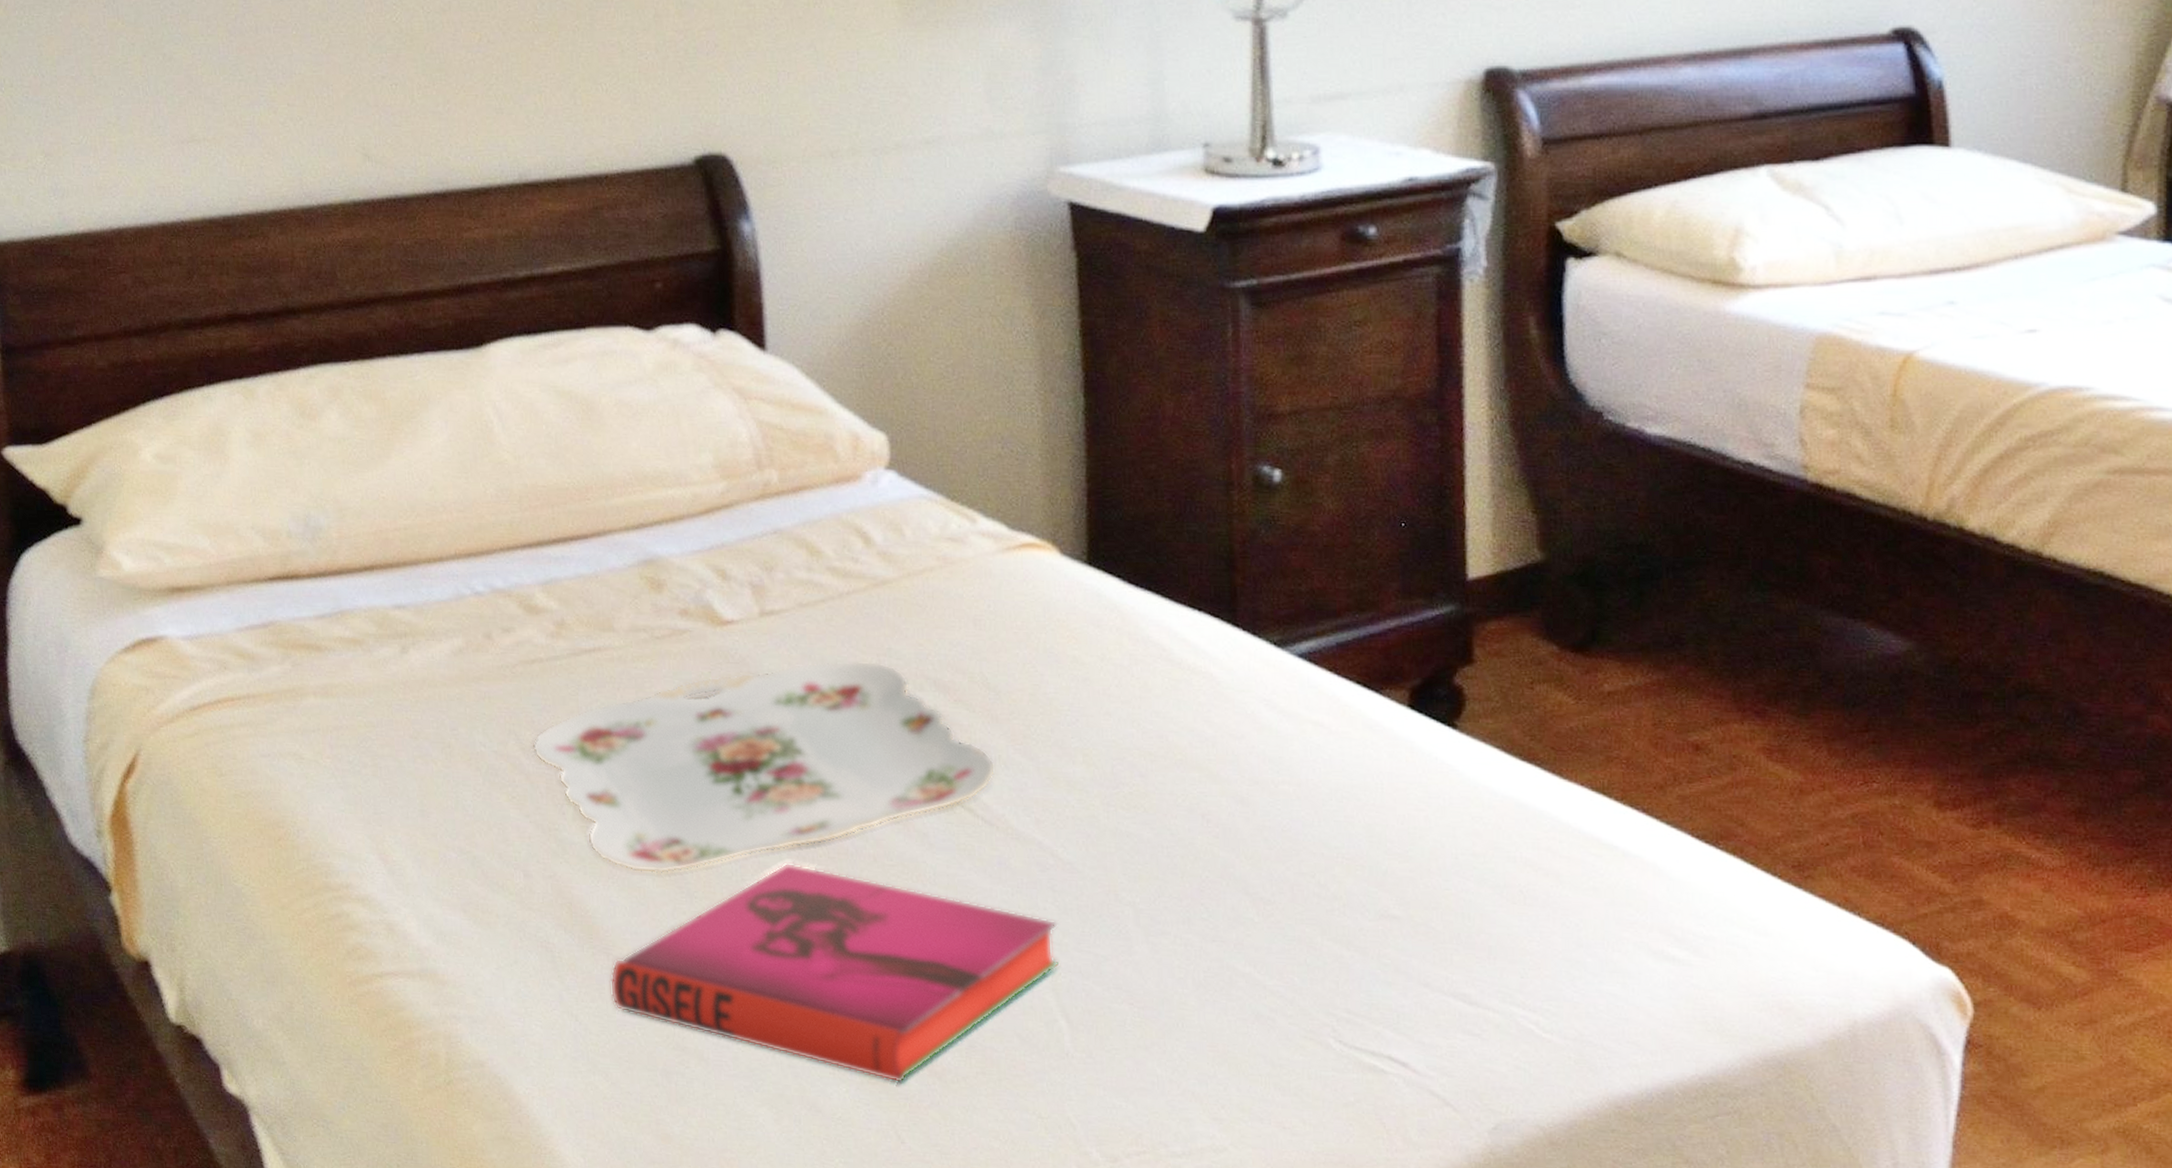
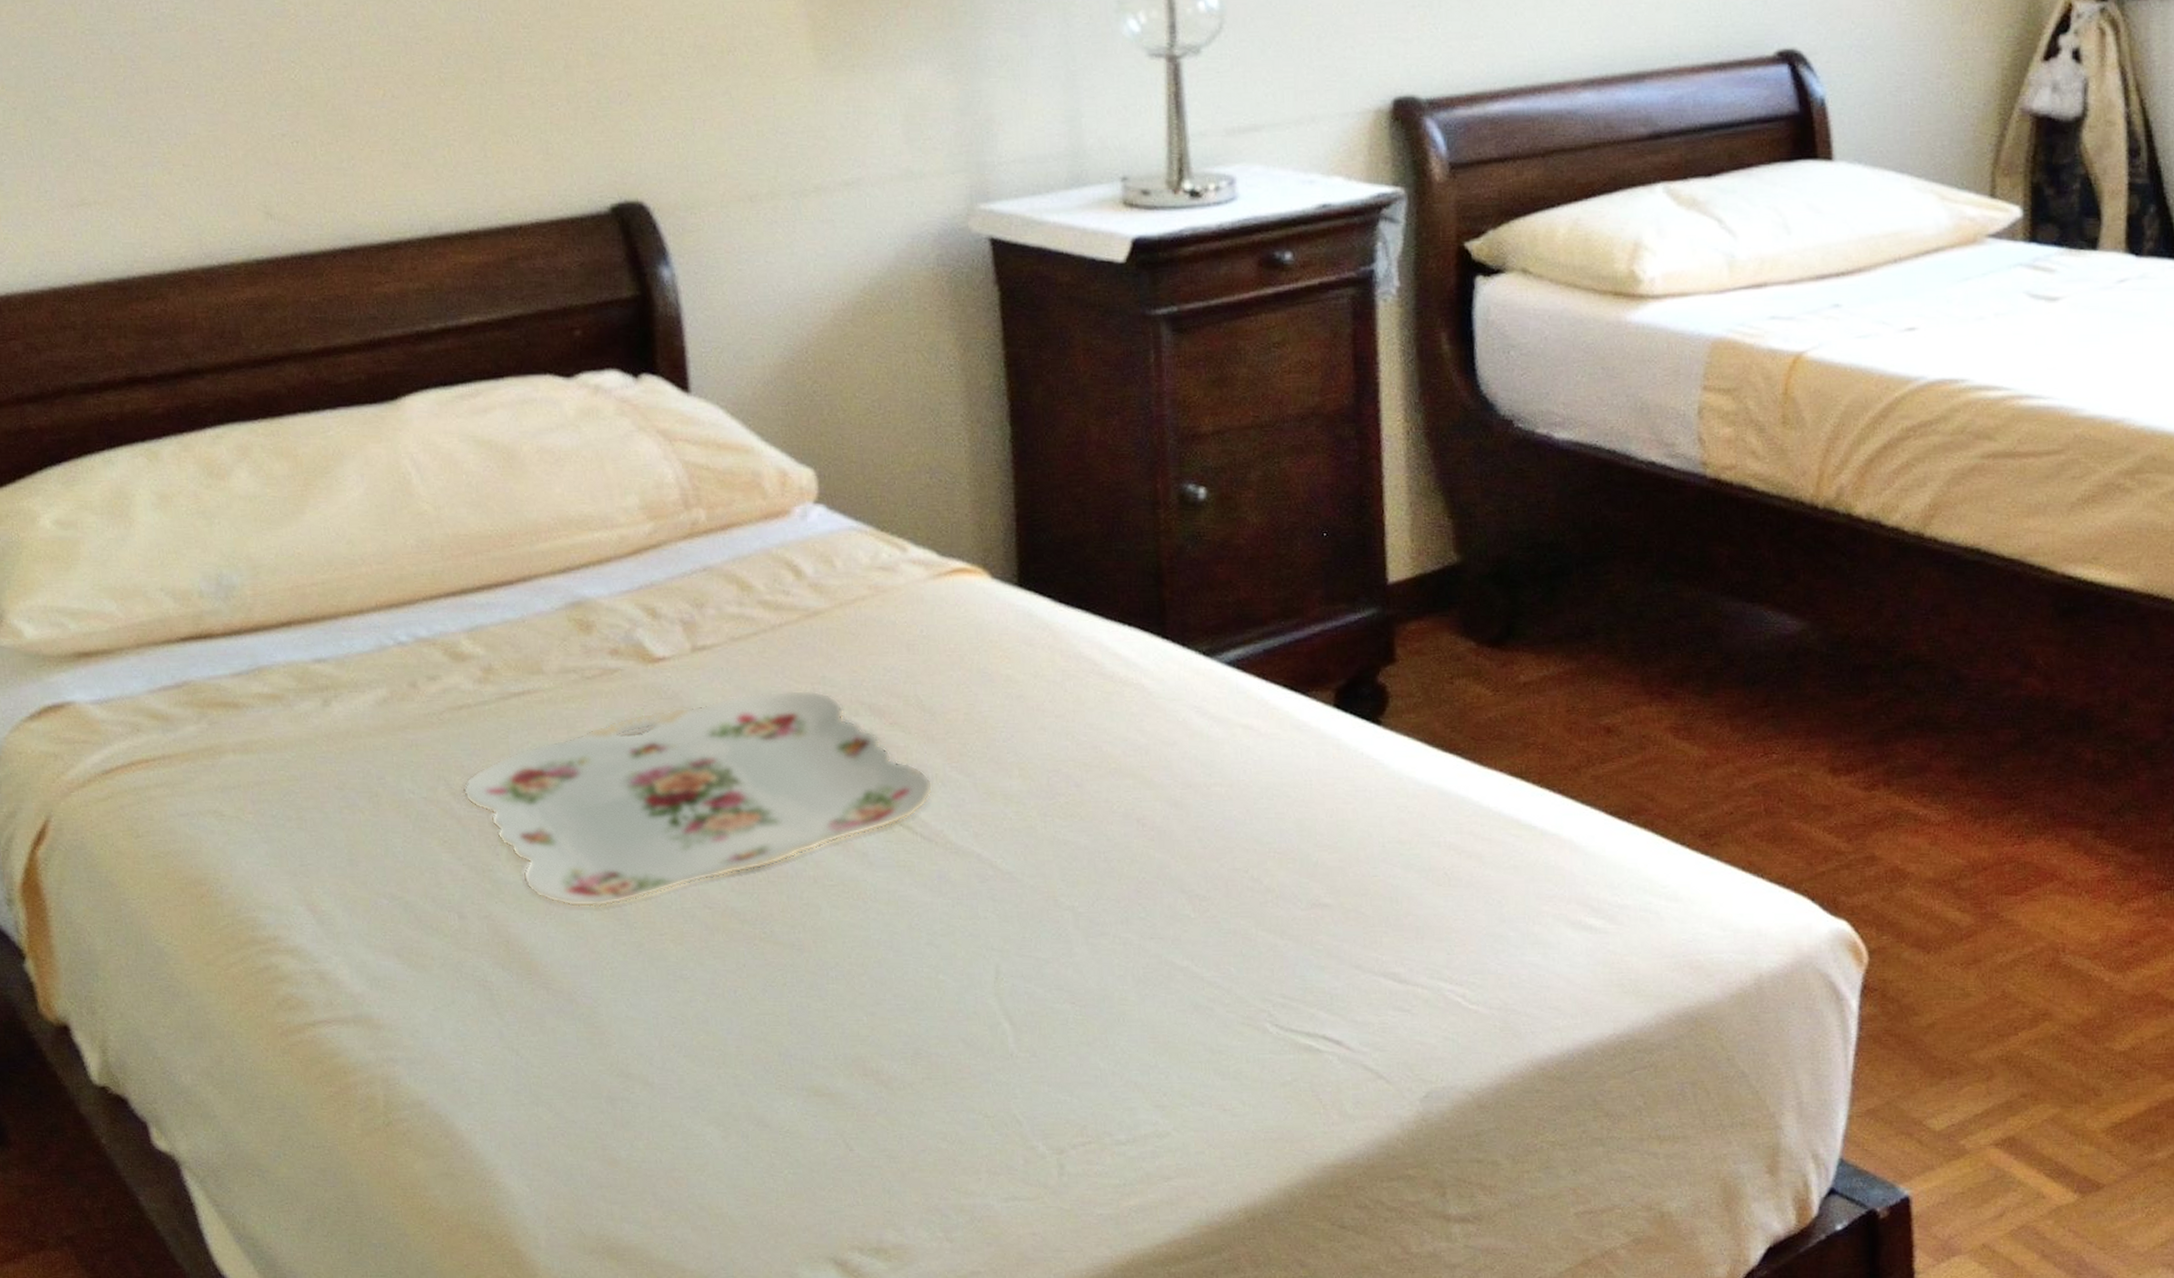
hardback book: present [609,862,1059,1084] -> none [550,889,1001,1094]

